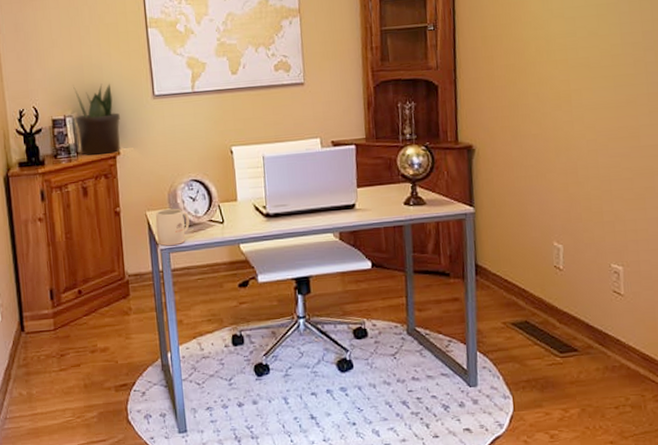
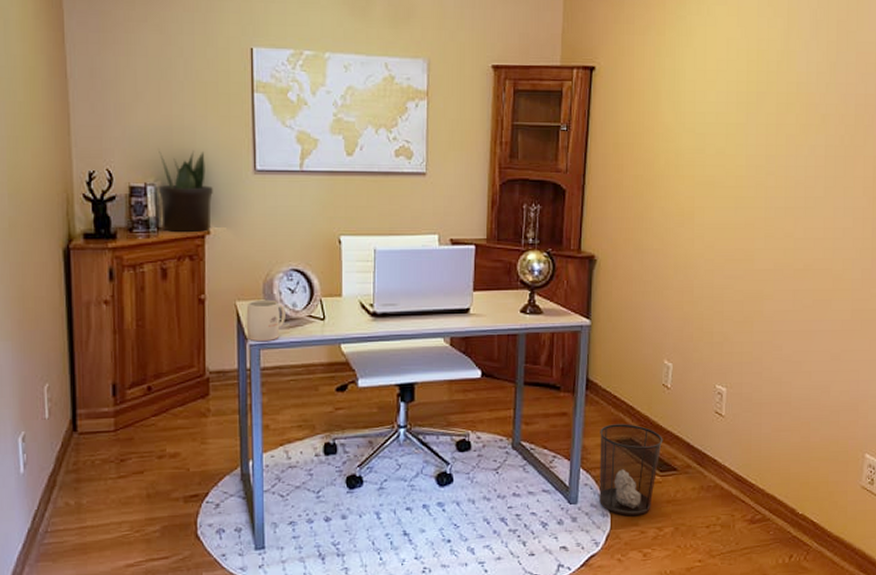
waste bin: none [493,306,560,398] -> present [599,424,663,517]

